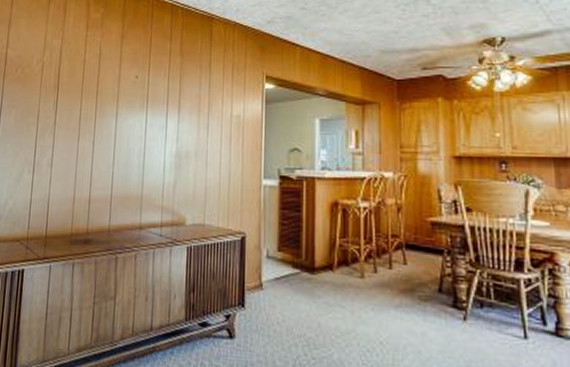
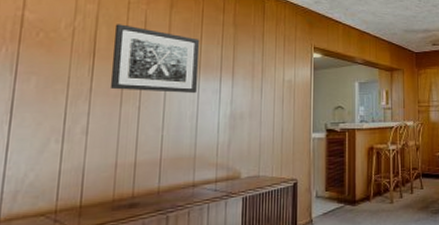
wall art: none [70,58,148,128] -> present [110,24,200,93]

